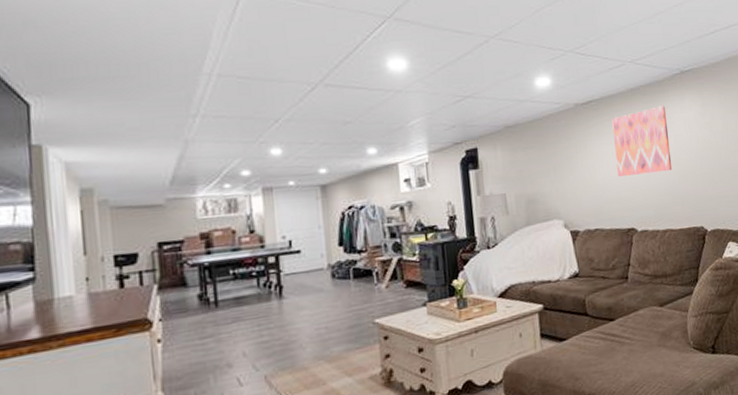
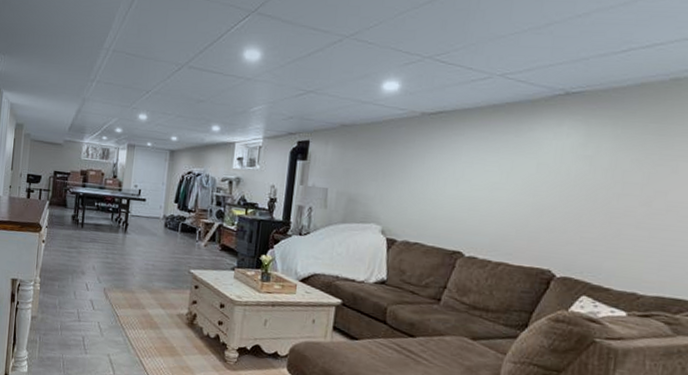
wall art: present [612,106,673,176] -> none [454,128,534,202]

